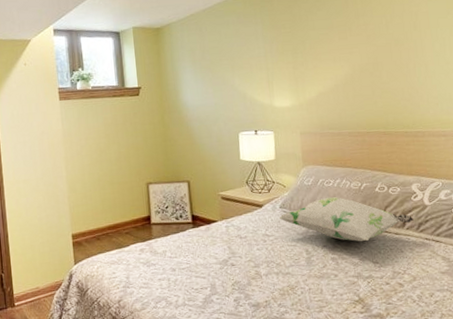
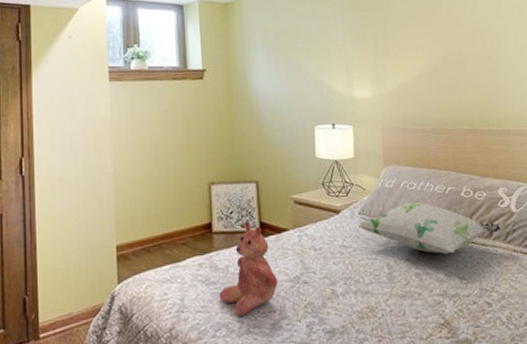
teddy bear: none [158,214,209,292] -> present [219,221,278,316]

